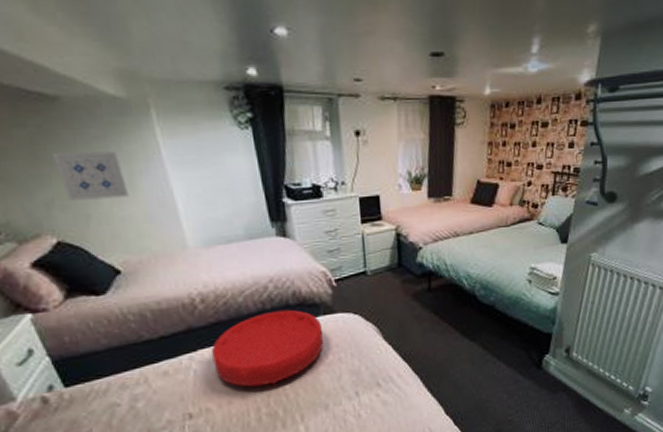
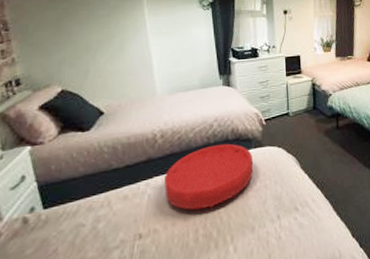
wall art: present [51,151,130,201] -> none [70,25,120,60]

